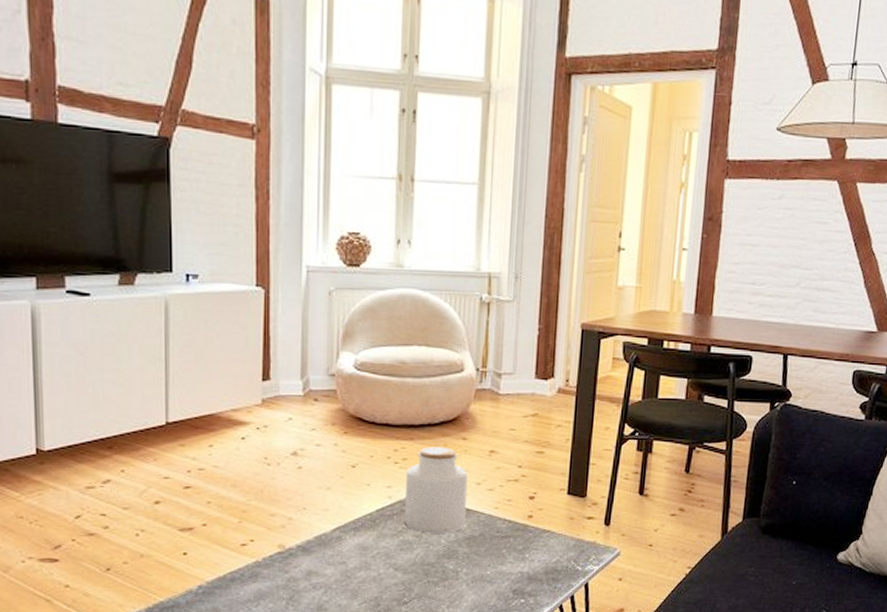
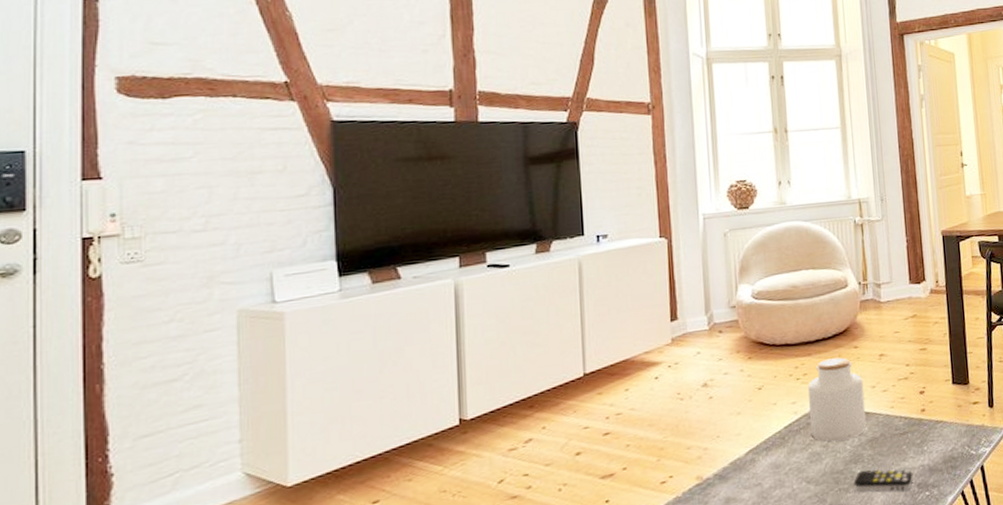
remote control: none [444,567,510,594] -> present [854,469,913,492]

